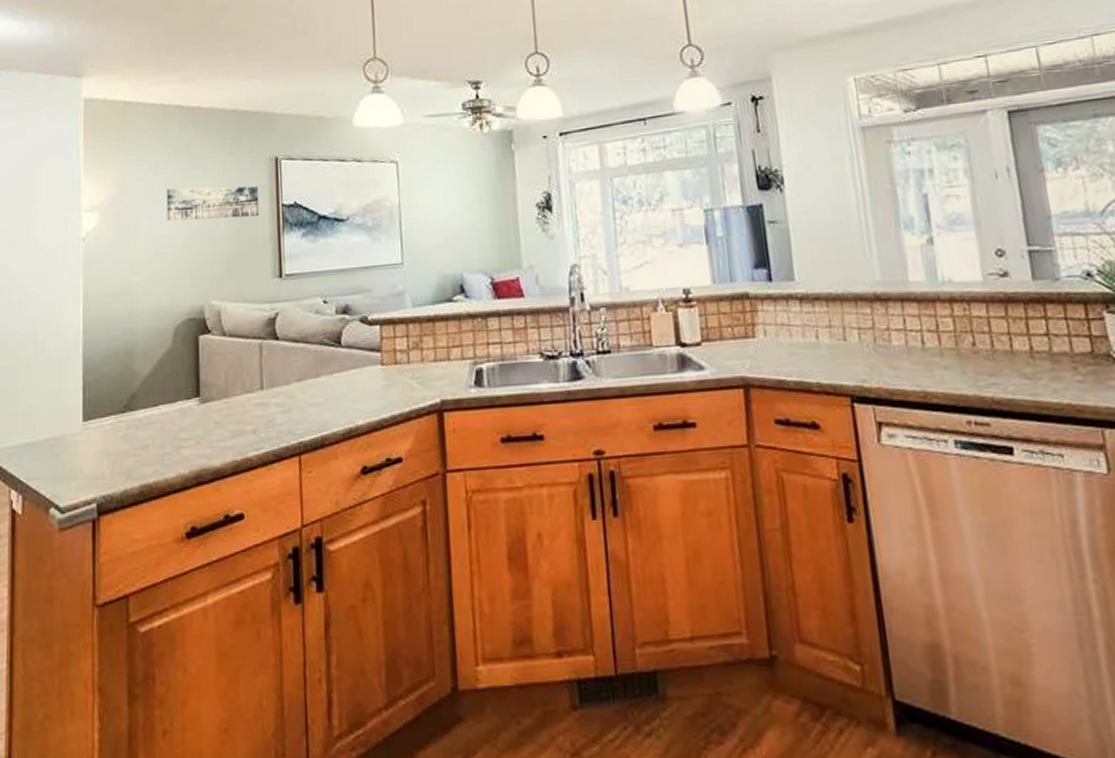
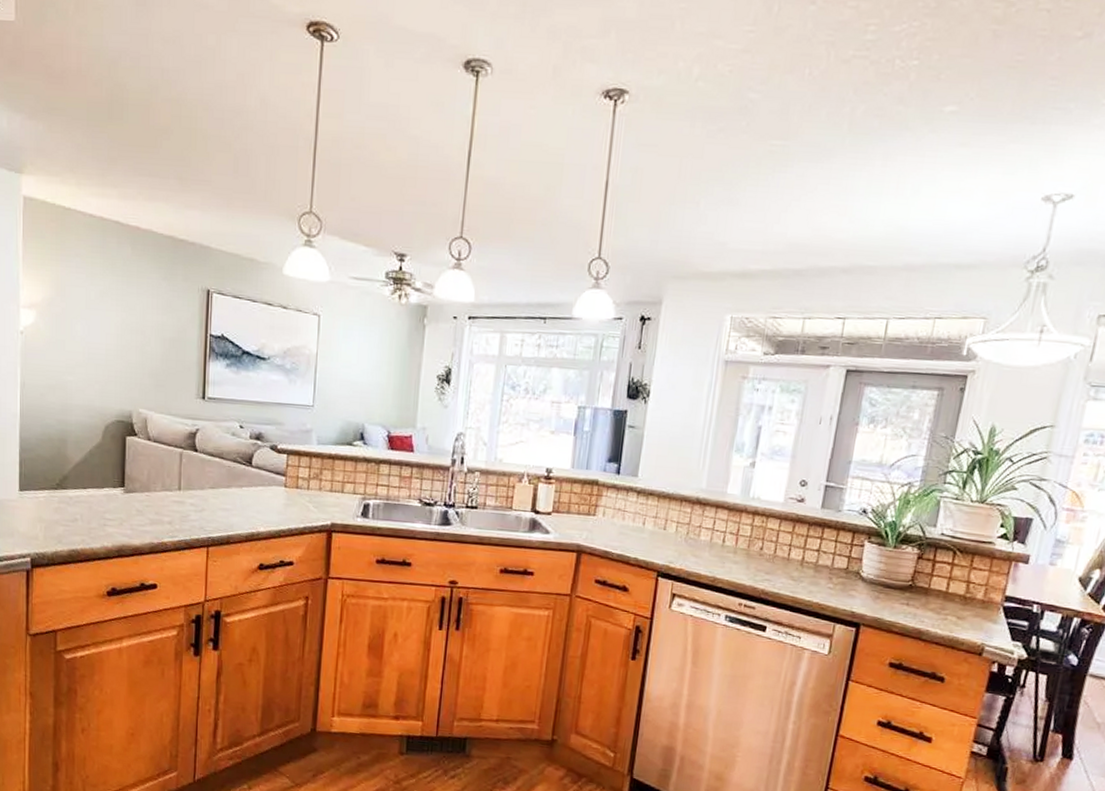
wall art: present [166,186,260,222] -> none [102,300,190,342]

